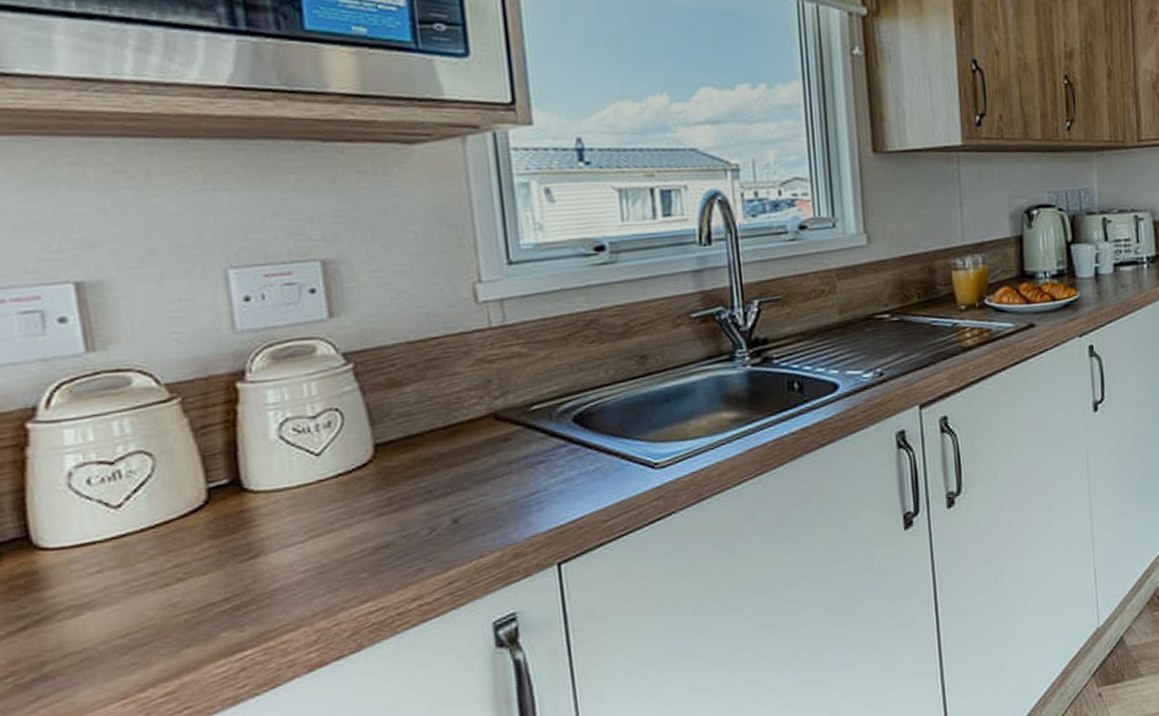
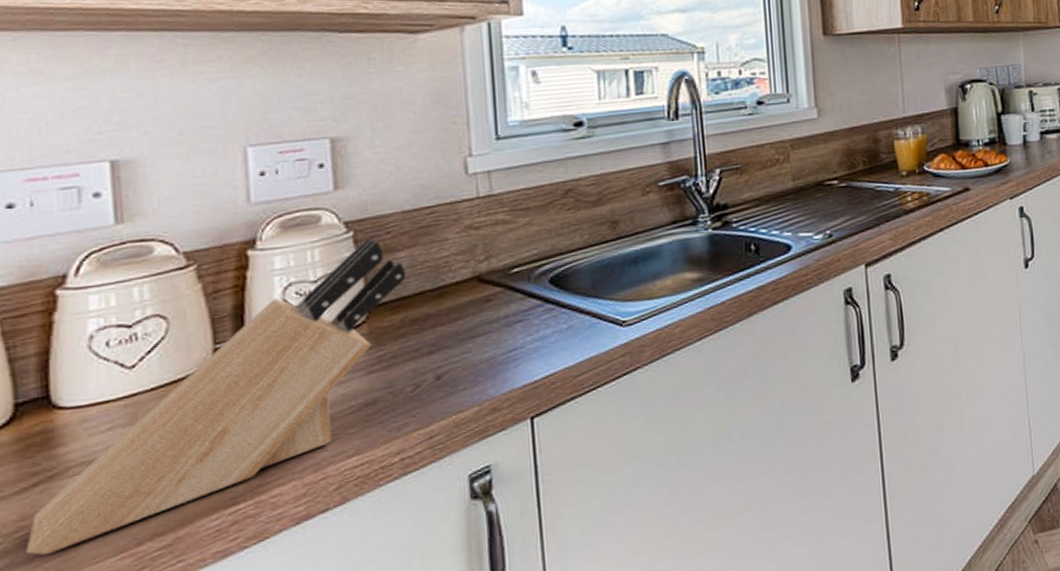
knife block: none [19,370,414,702] -> present [26,237,406,556]

